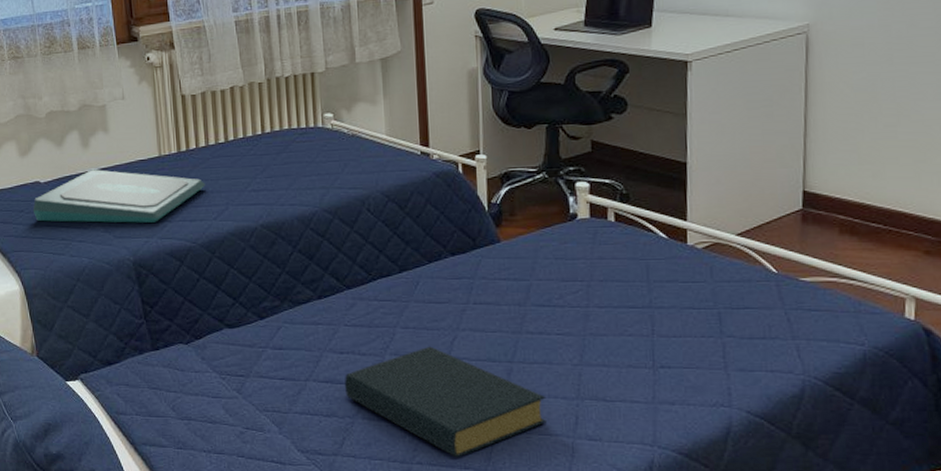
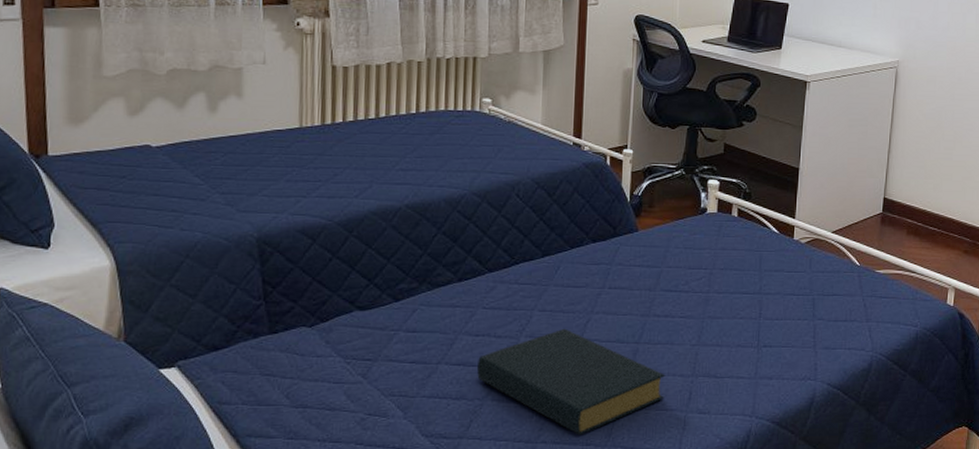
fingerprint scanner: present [32,169,206,223] -> none [137,136,349,197]

